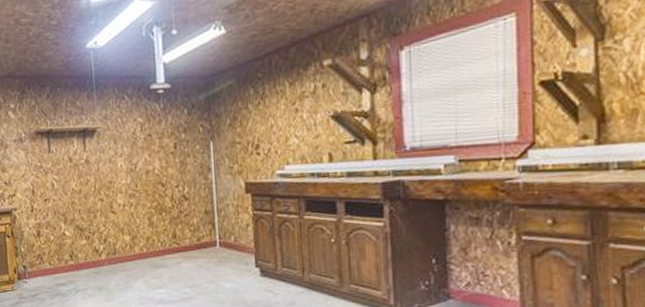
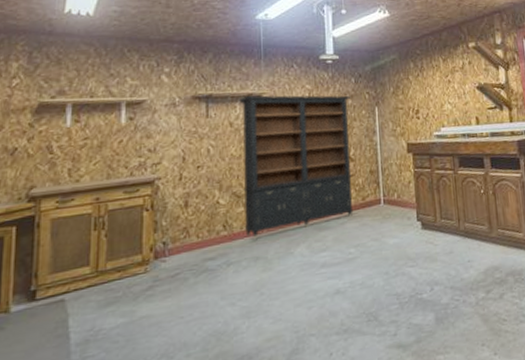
bookcase: none [75,129,189,271] -> present [239,95,354,239]

